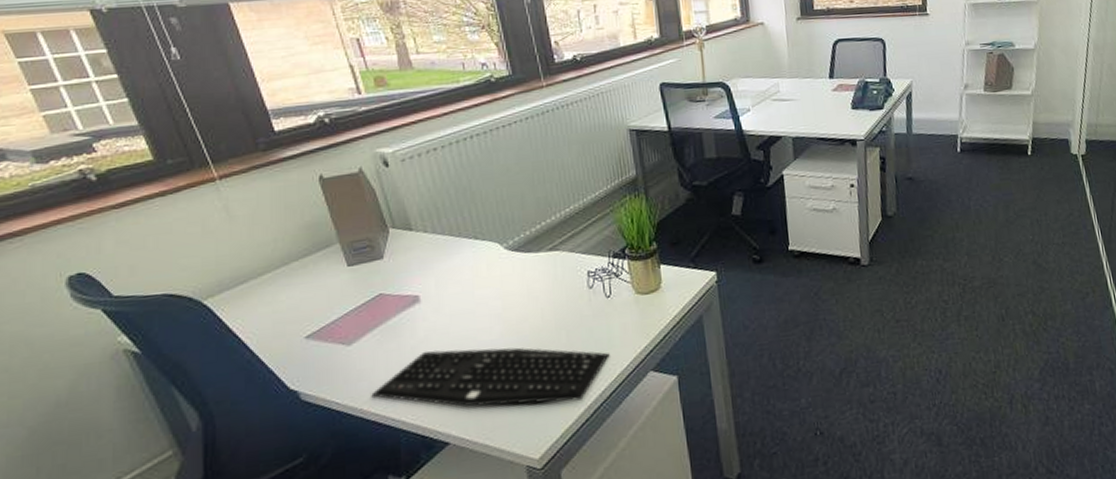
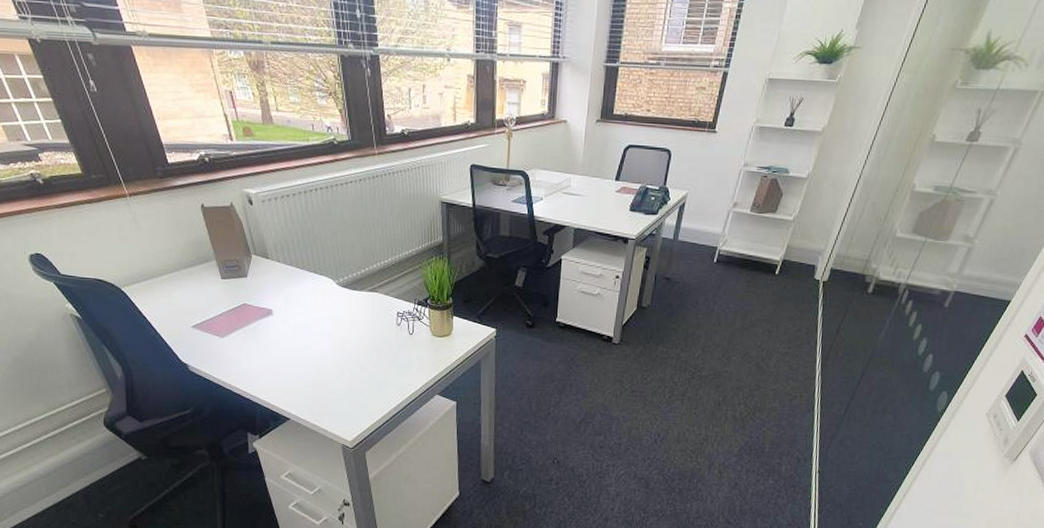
keyboard: present [371,347,610,407] -> none [237,351,408,406]

